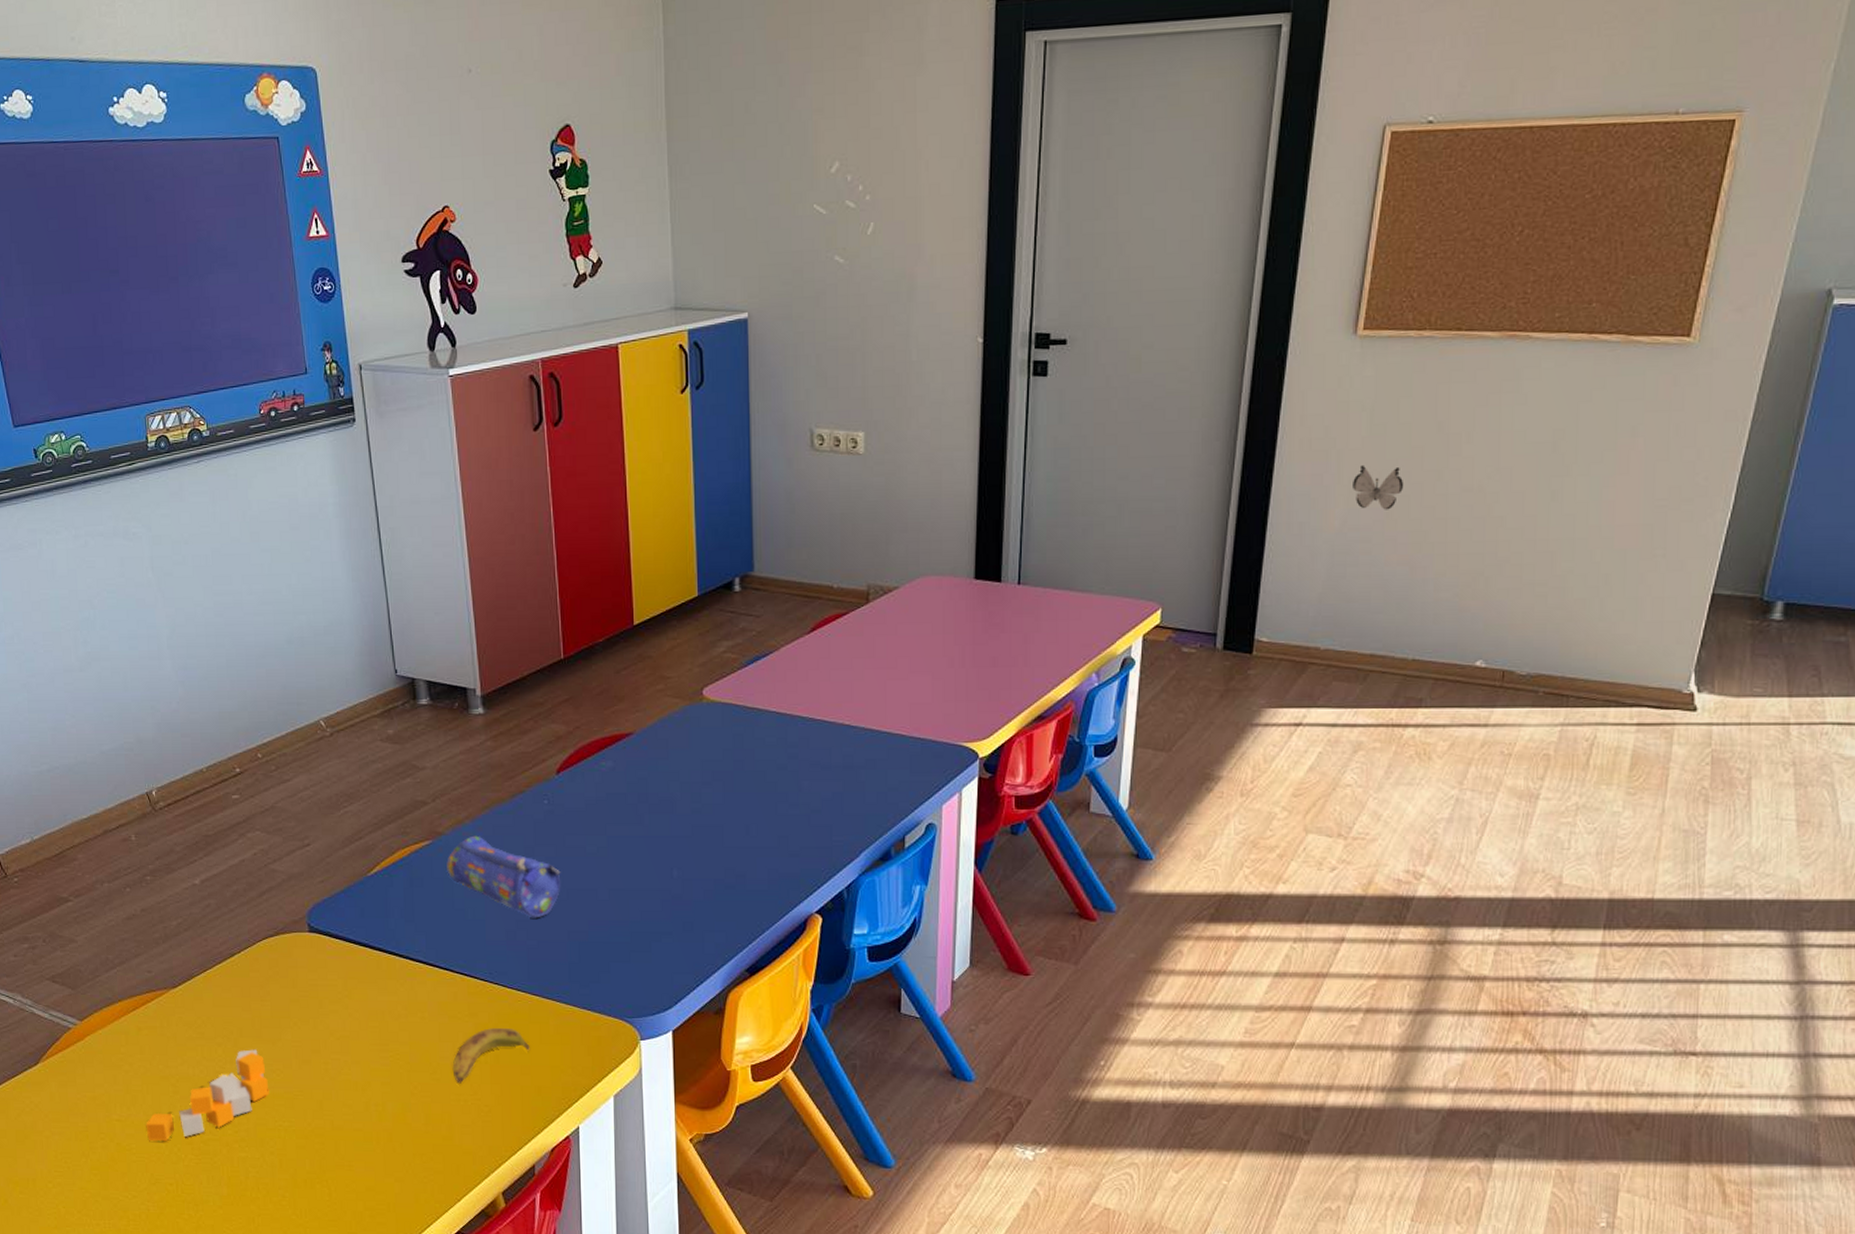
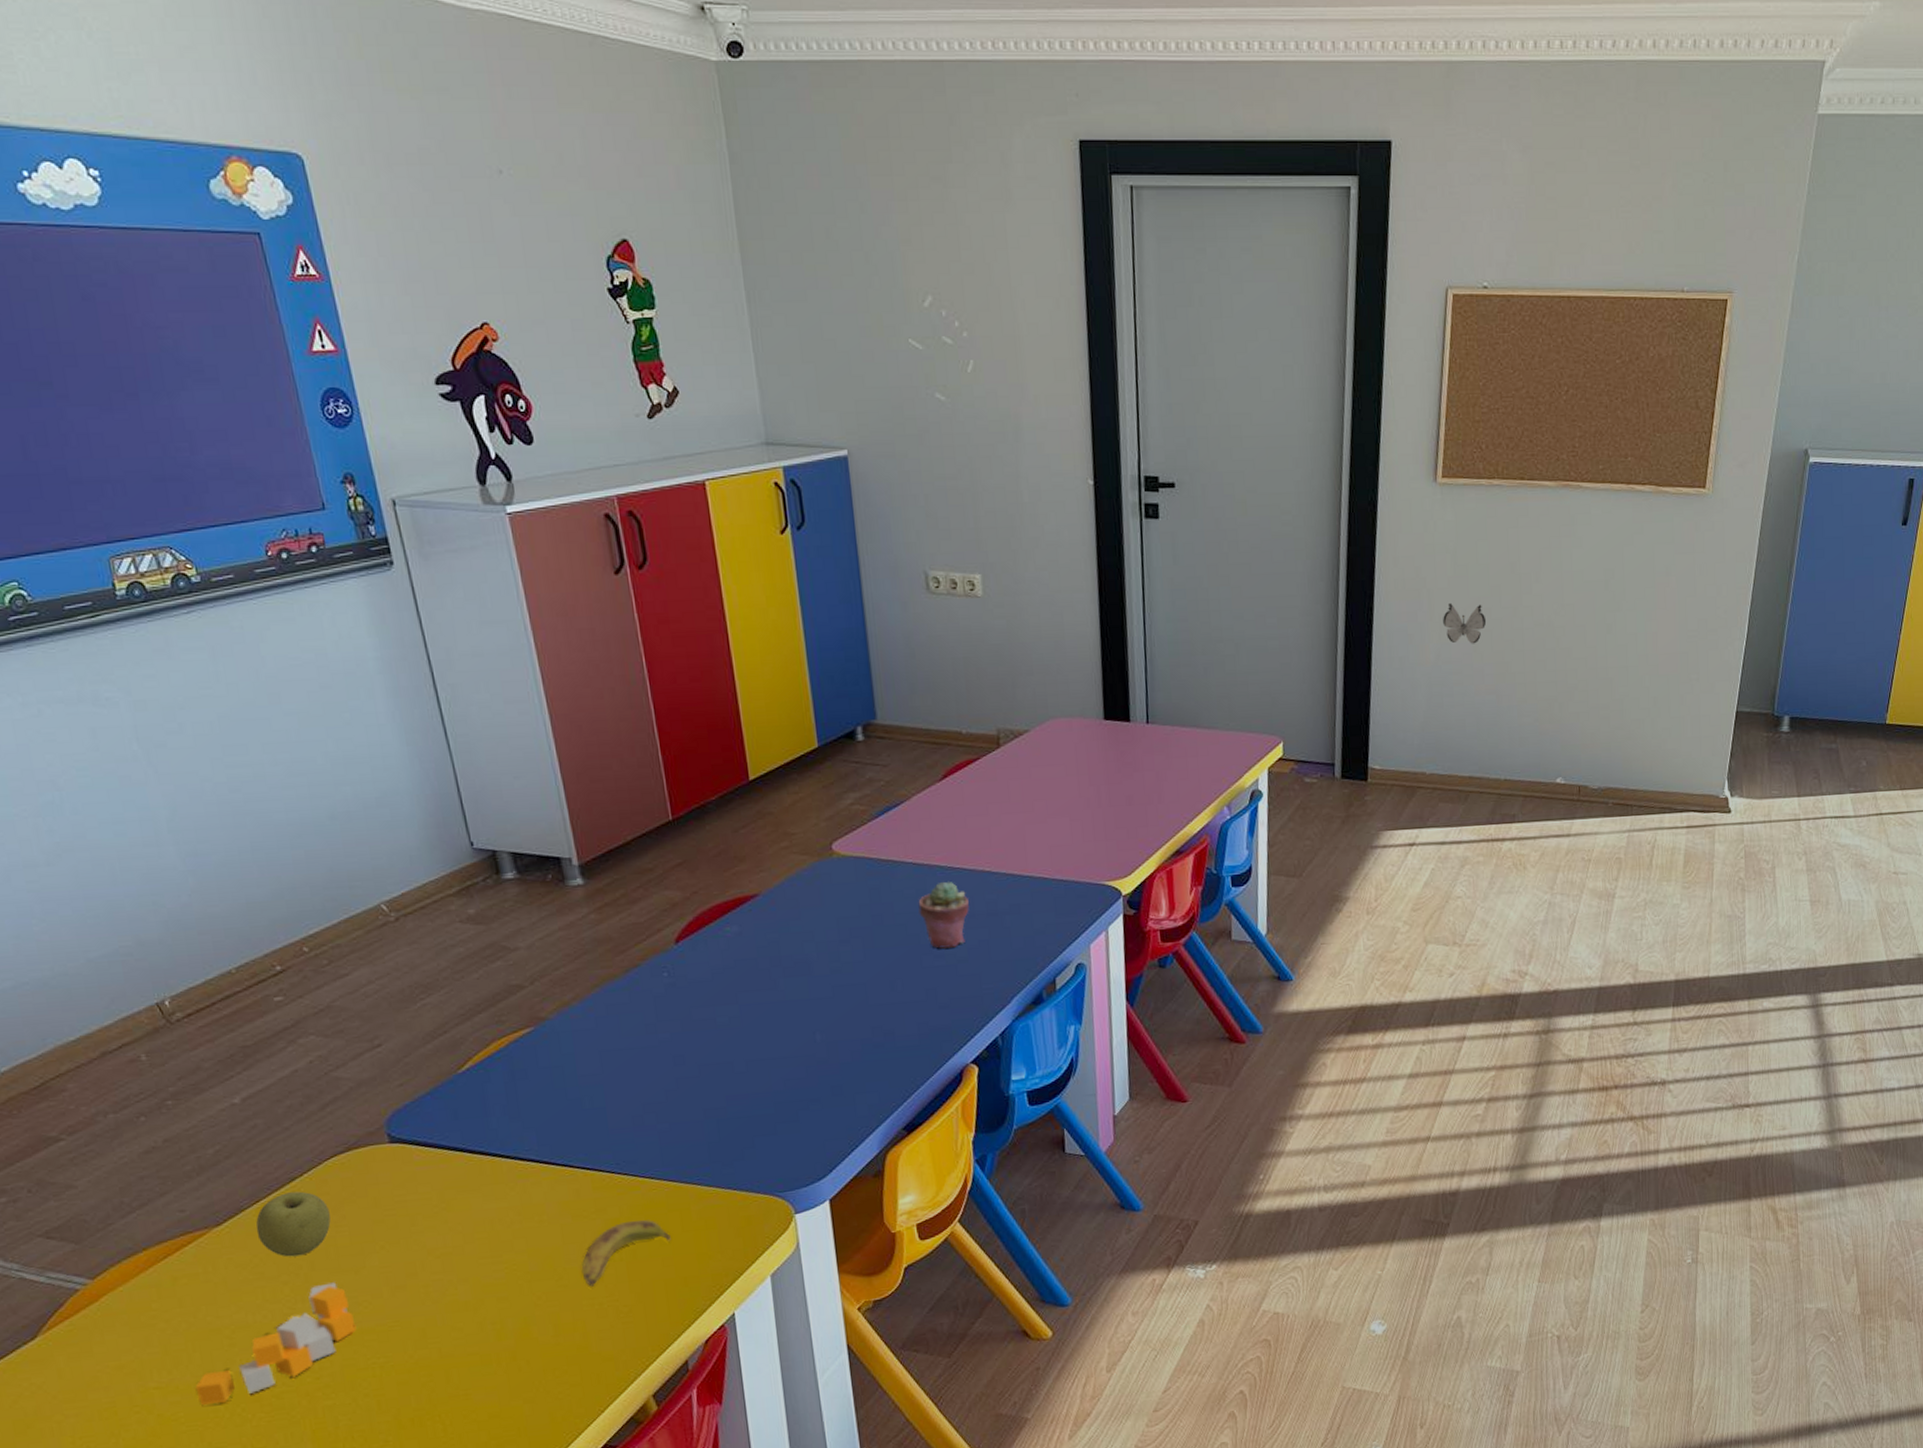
apple: none [201,966,258,1023] -> present [255,1191,331,1257]
pencil case: present [446,835,561,918] -> none [553,1017,691,1100]
potted succulent: none [778,732,826,798] -> present [918,881,969,949]

